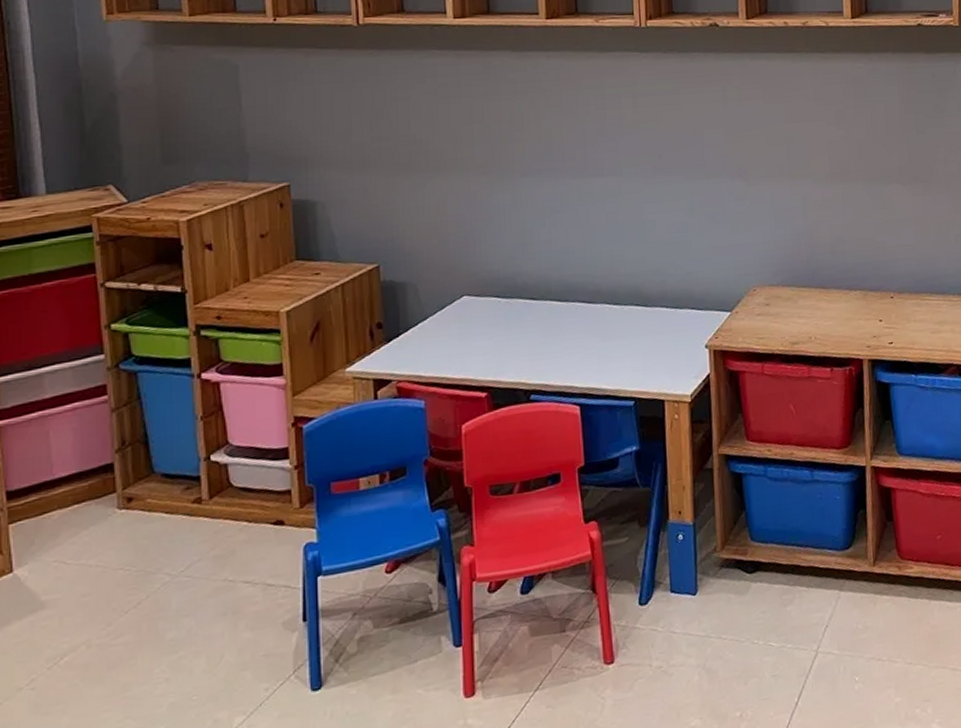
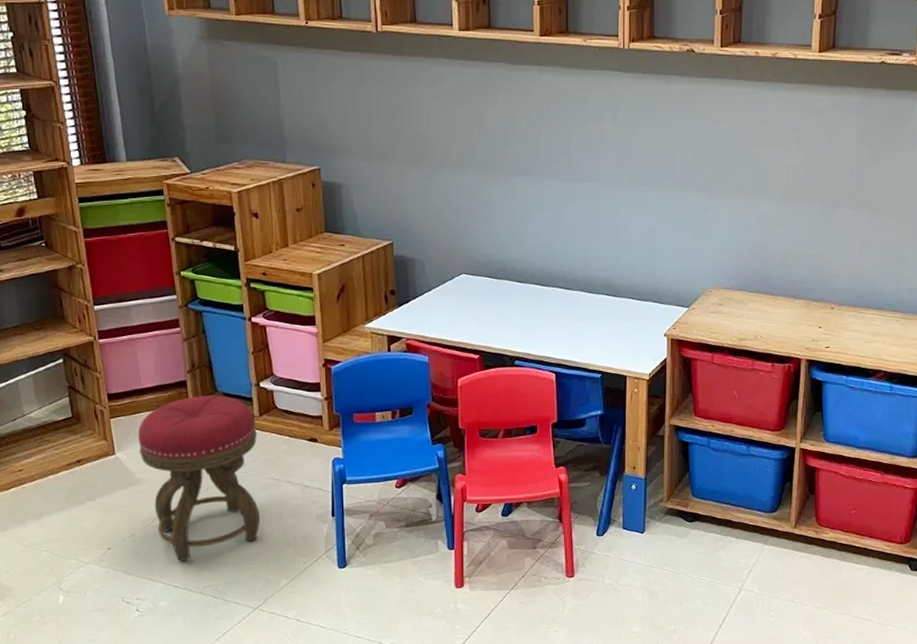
stool: none [45,477,208,709] -> present [137,396,261,561]

